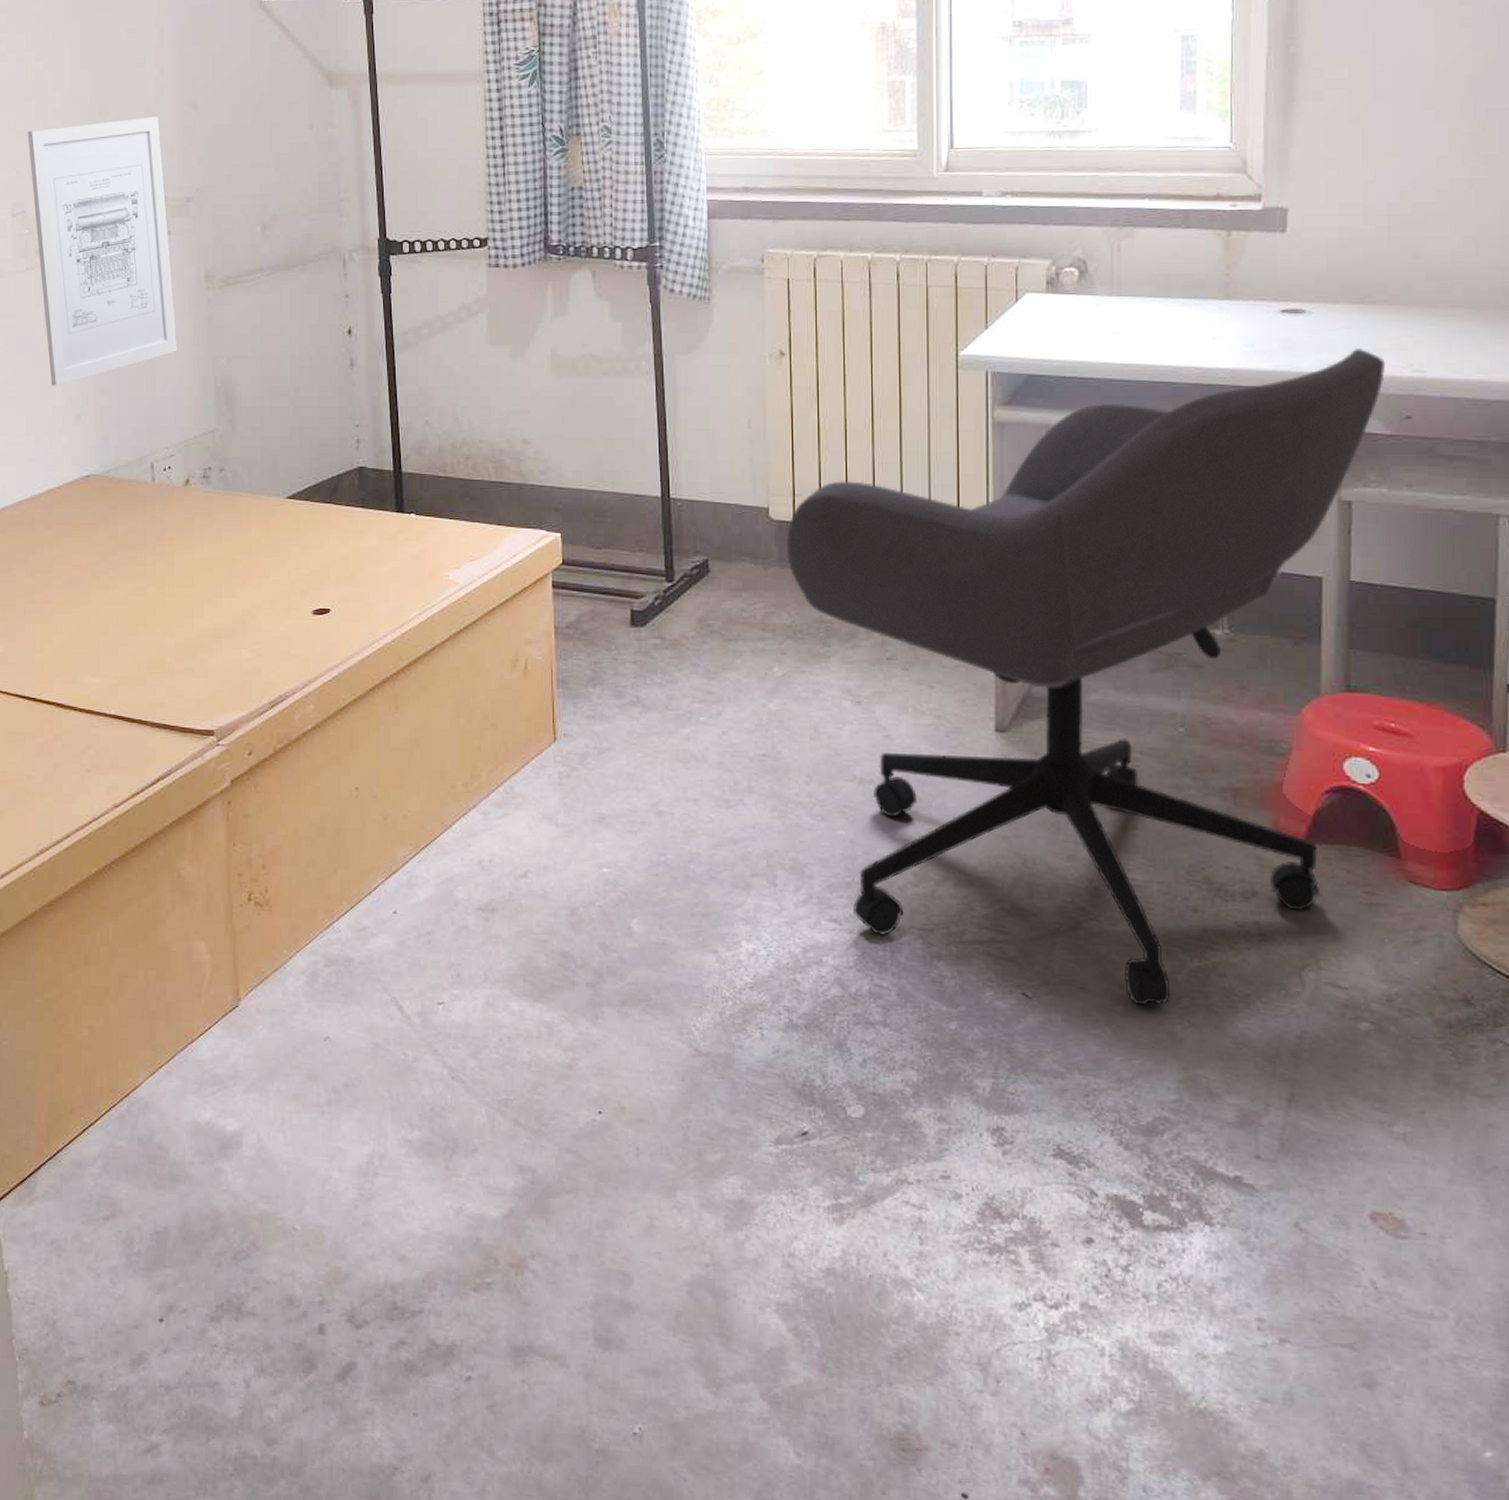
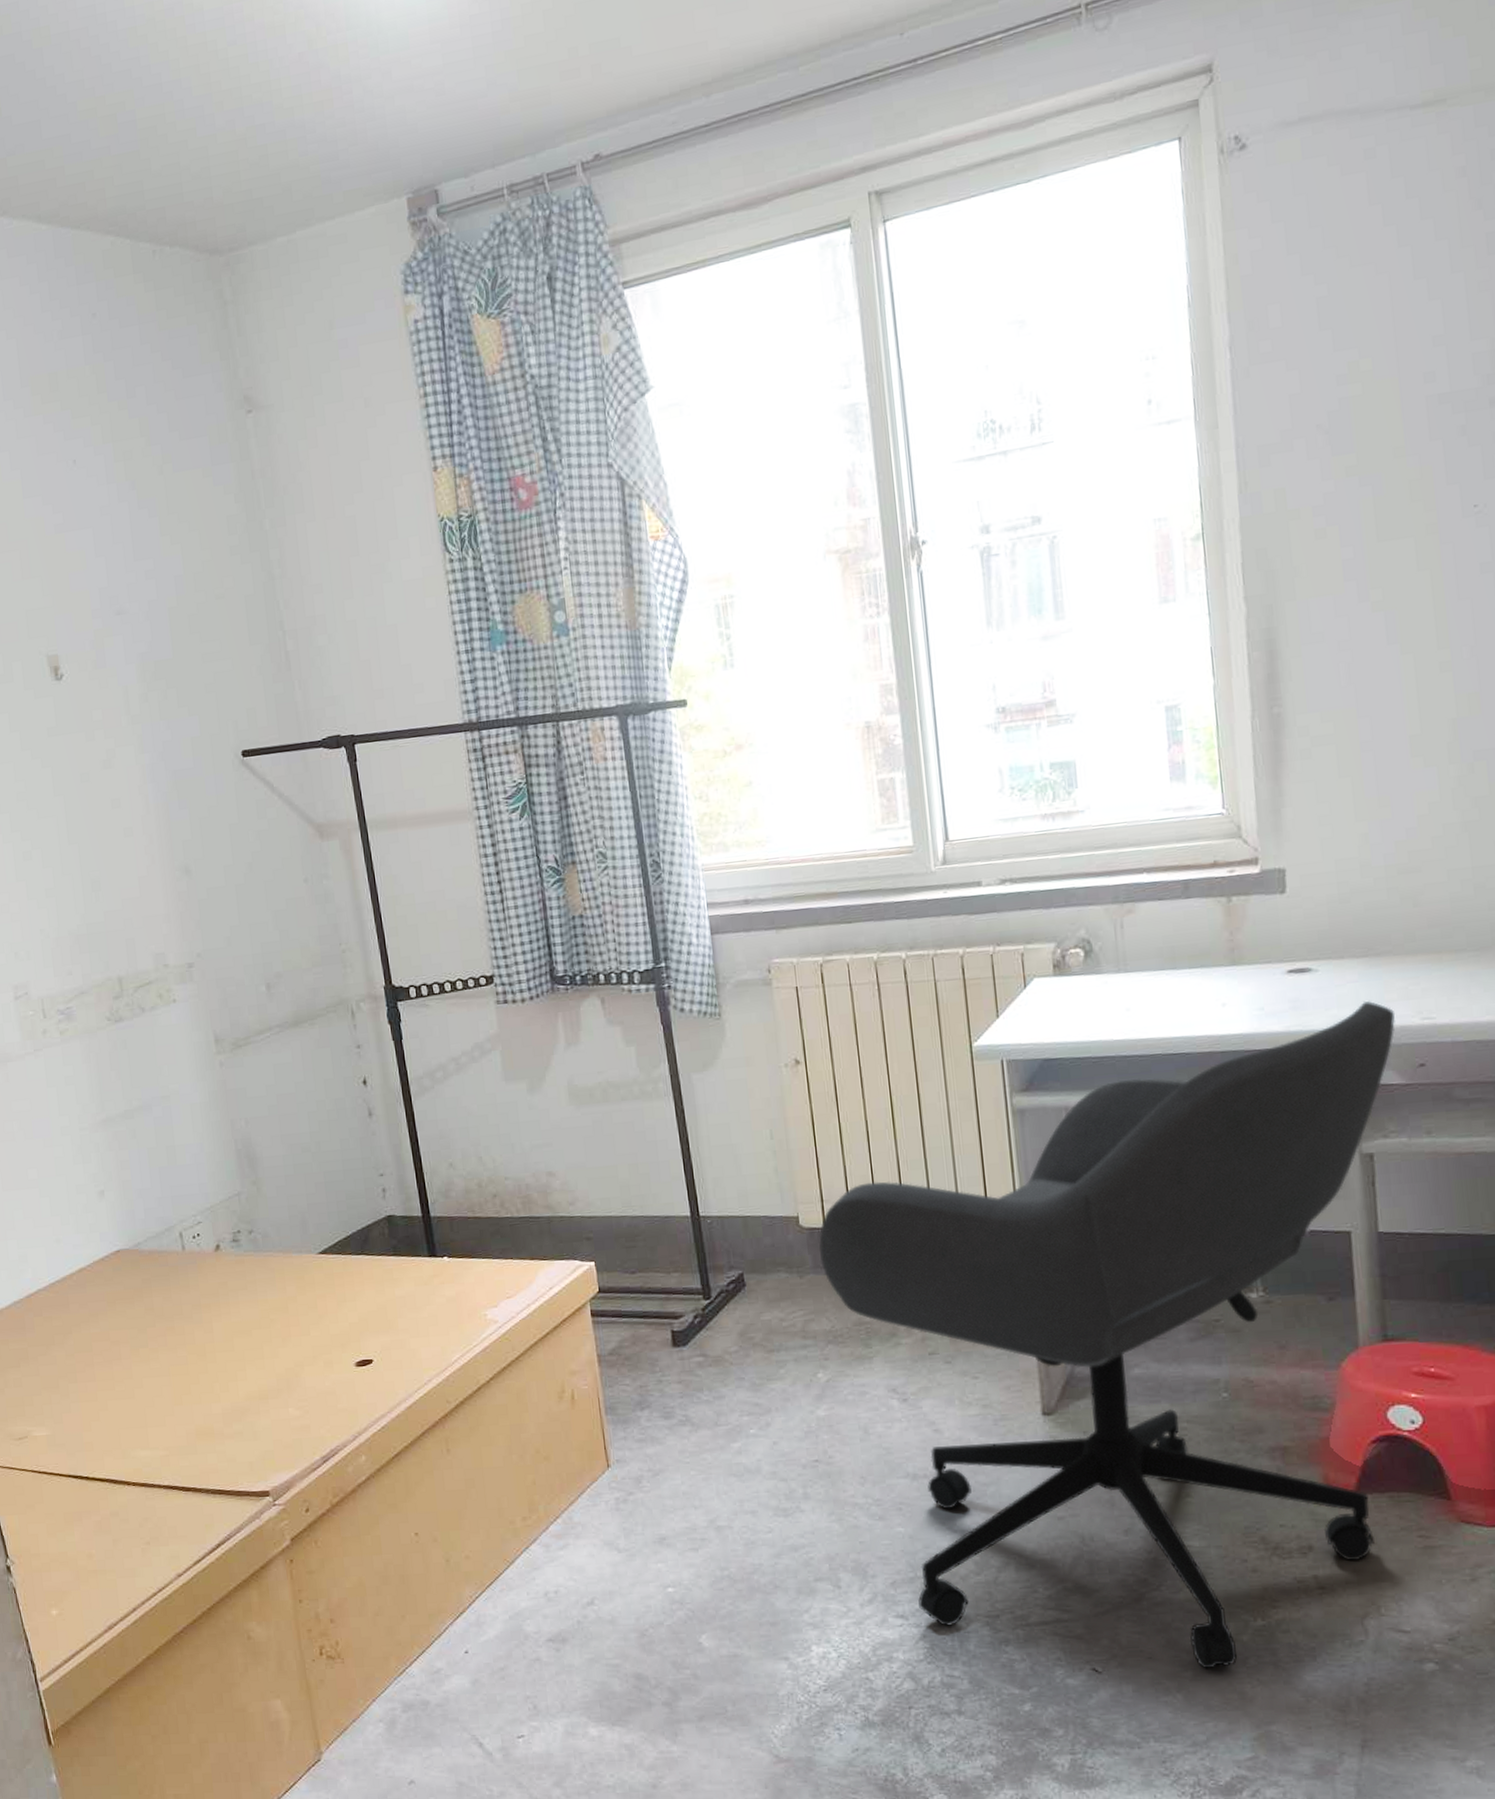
wall art: present [27,116,178,386] -> none [22,885,195,1165]

